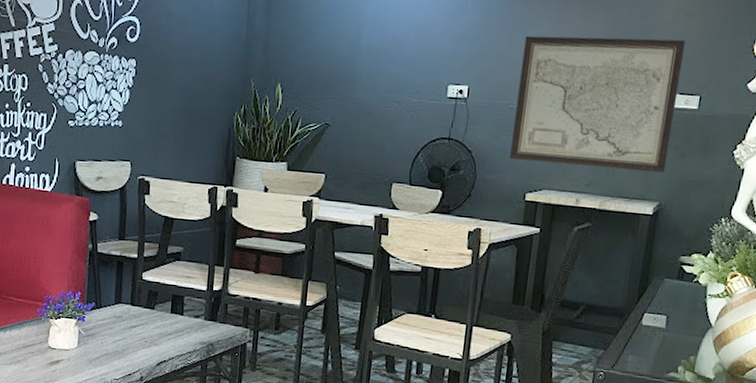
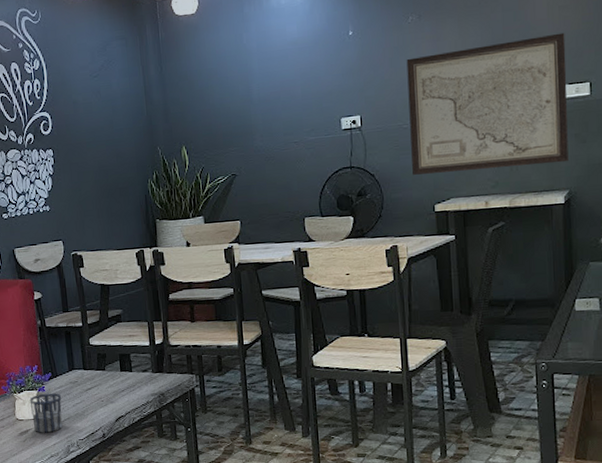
cup: none [66,323,102,367] -> present [29,393,63,433]

